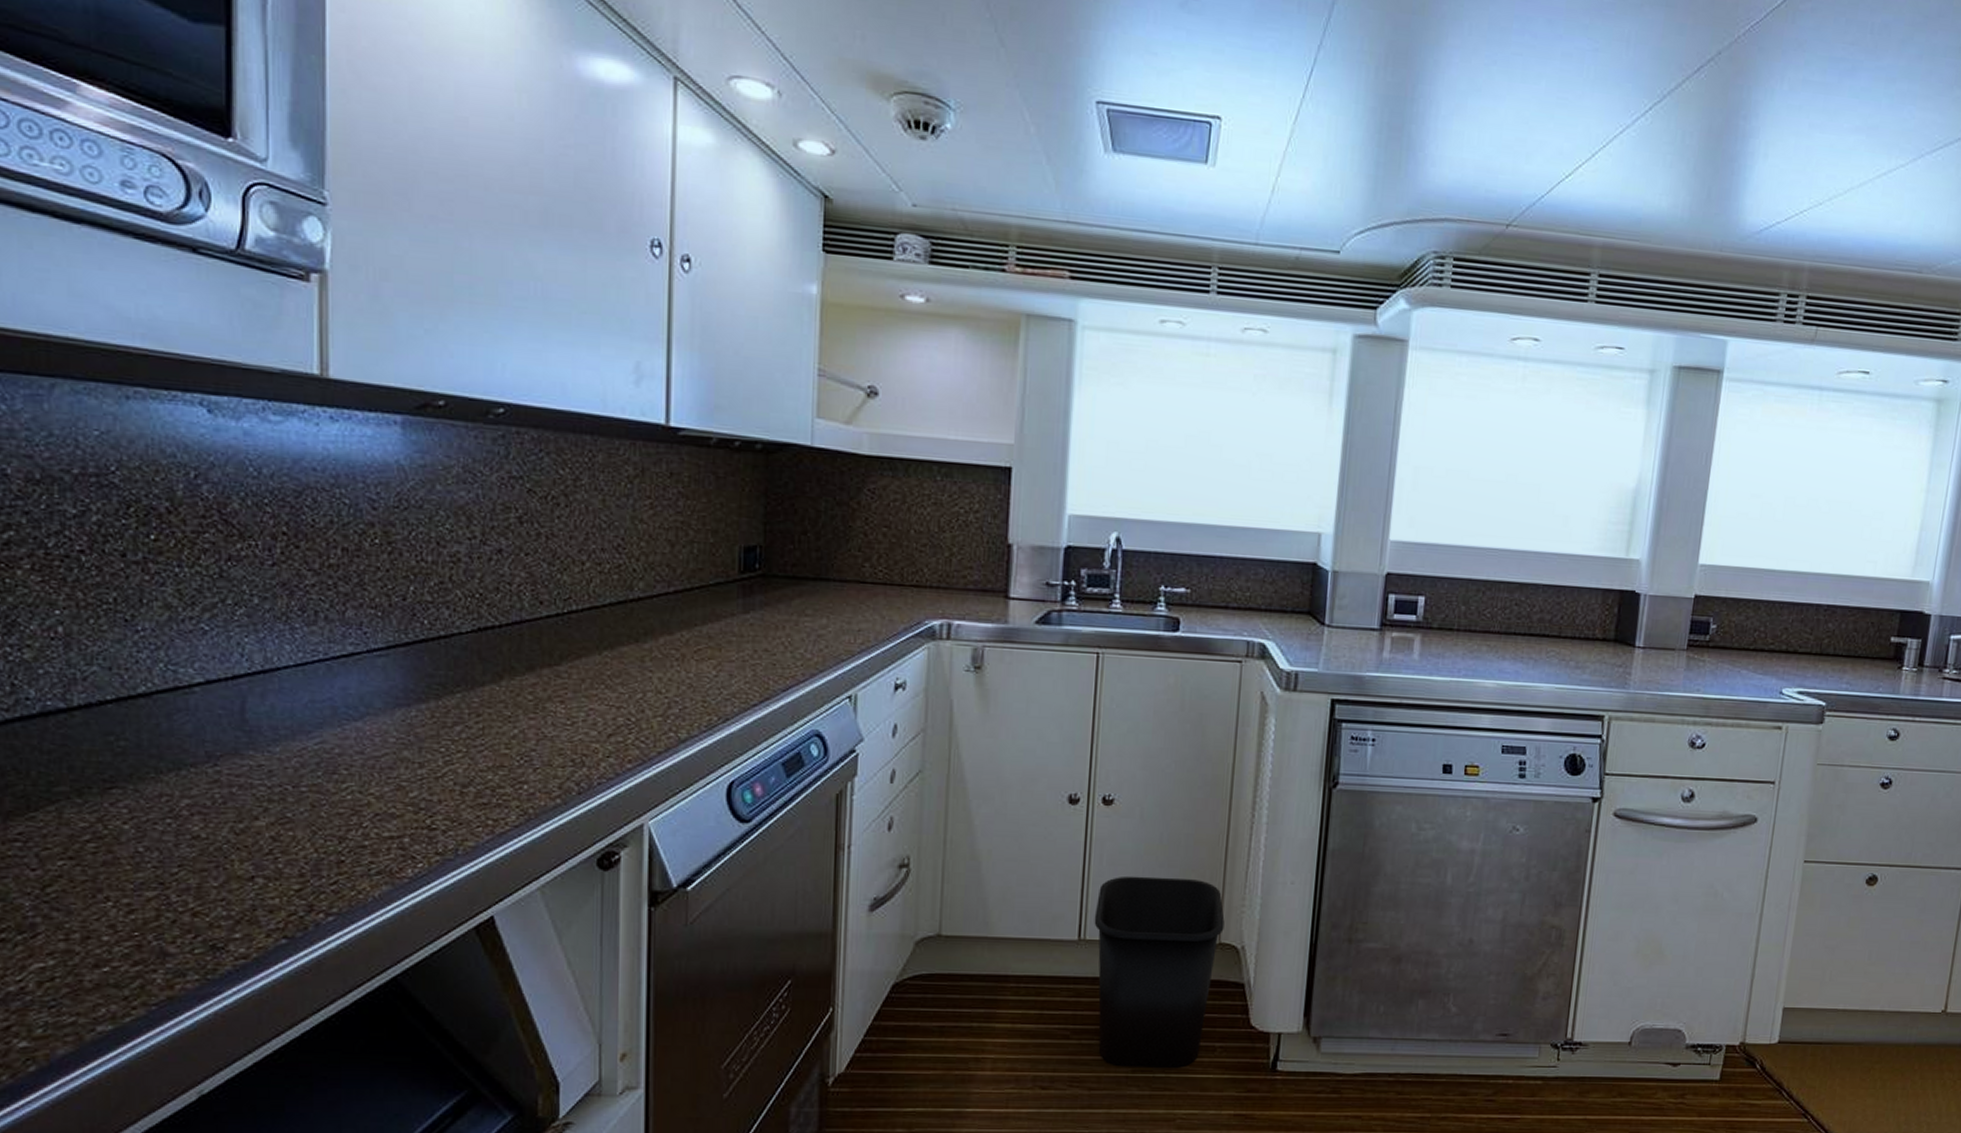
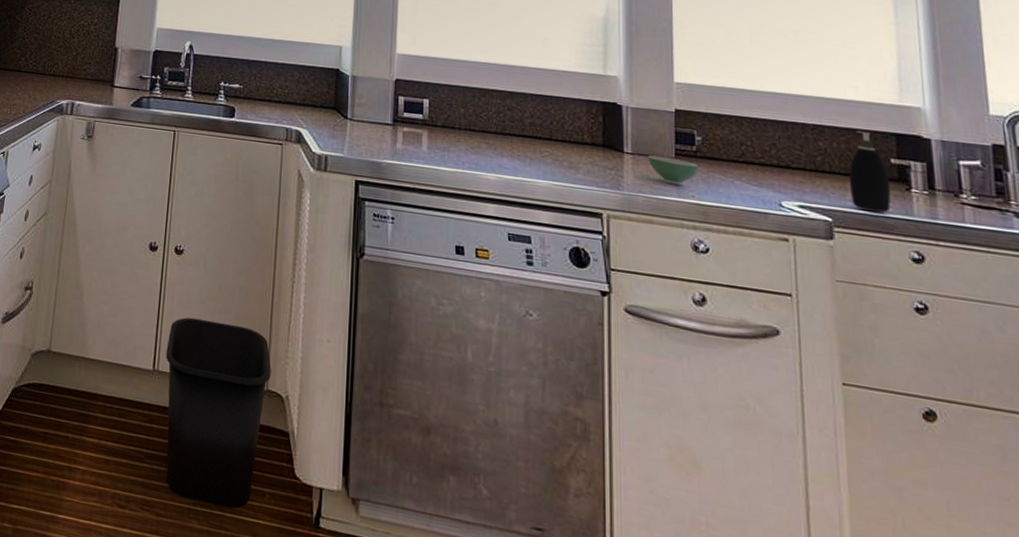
bowl: none [1658,648,1710,679] -> present [646,155,699,186]
soap dispenser: none [1847,610,1886,693] -> present [849,131,891,213]

